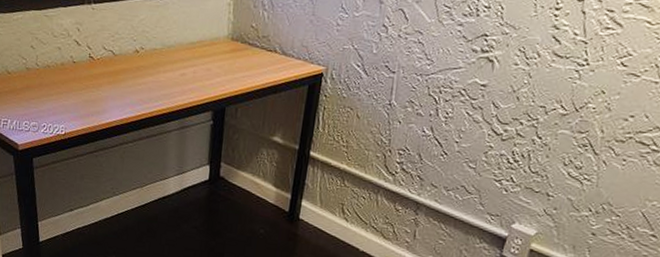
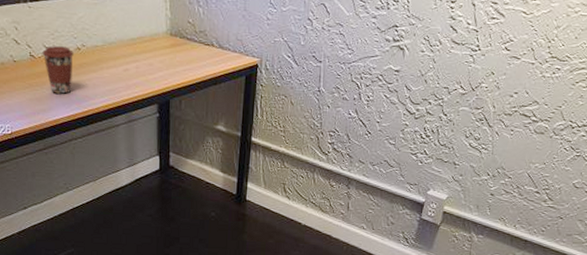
coffee cup: none [101,48,132,97] -> present [42,46,74,94]

